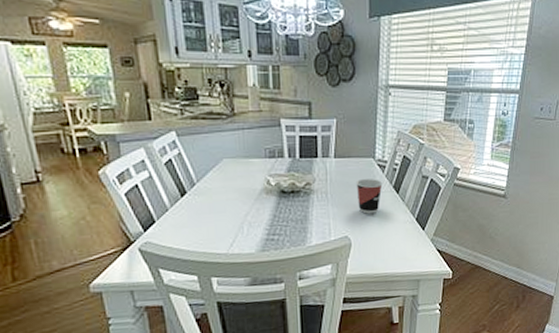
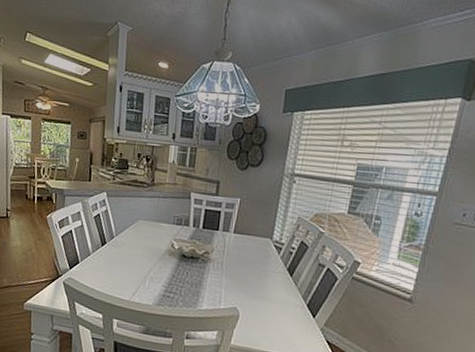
cup: present [356,179,383,214] -> none [250,257,277,291]

